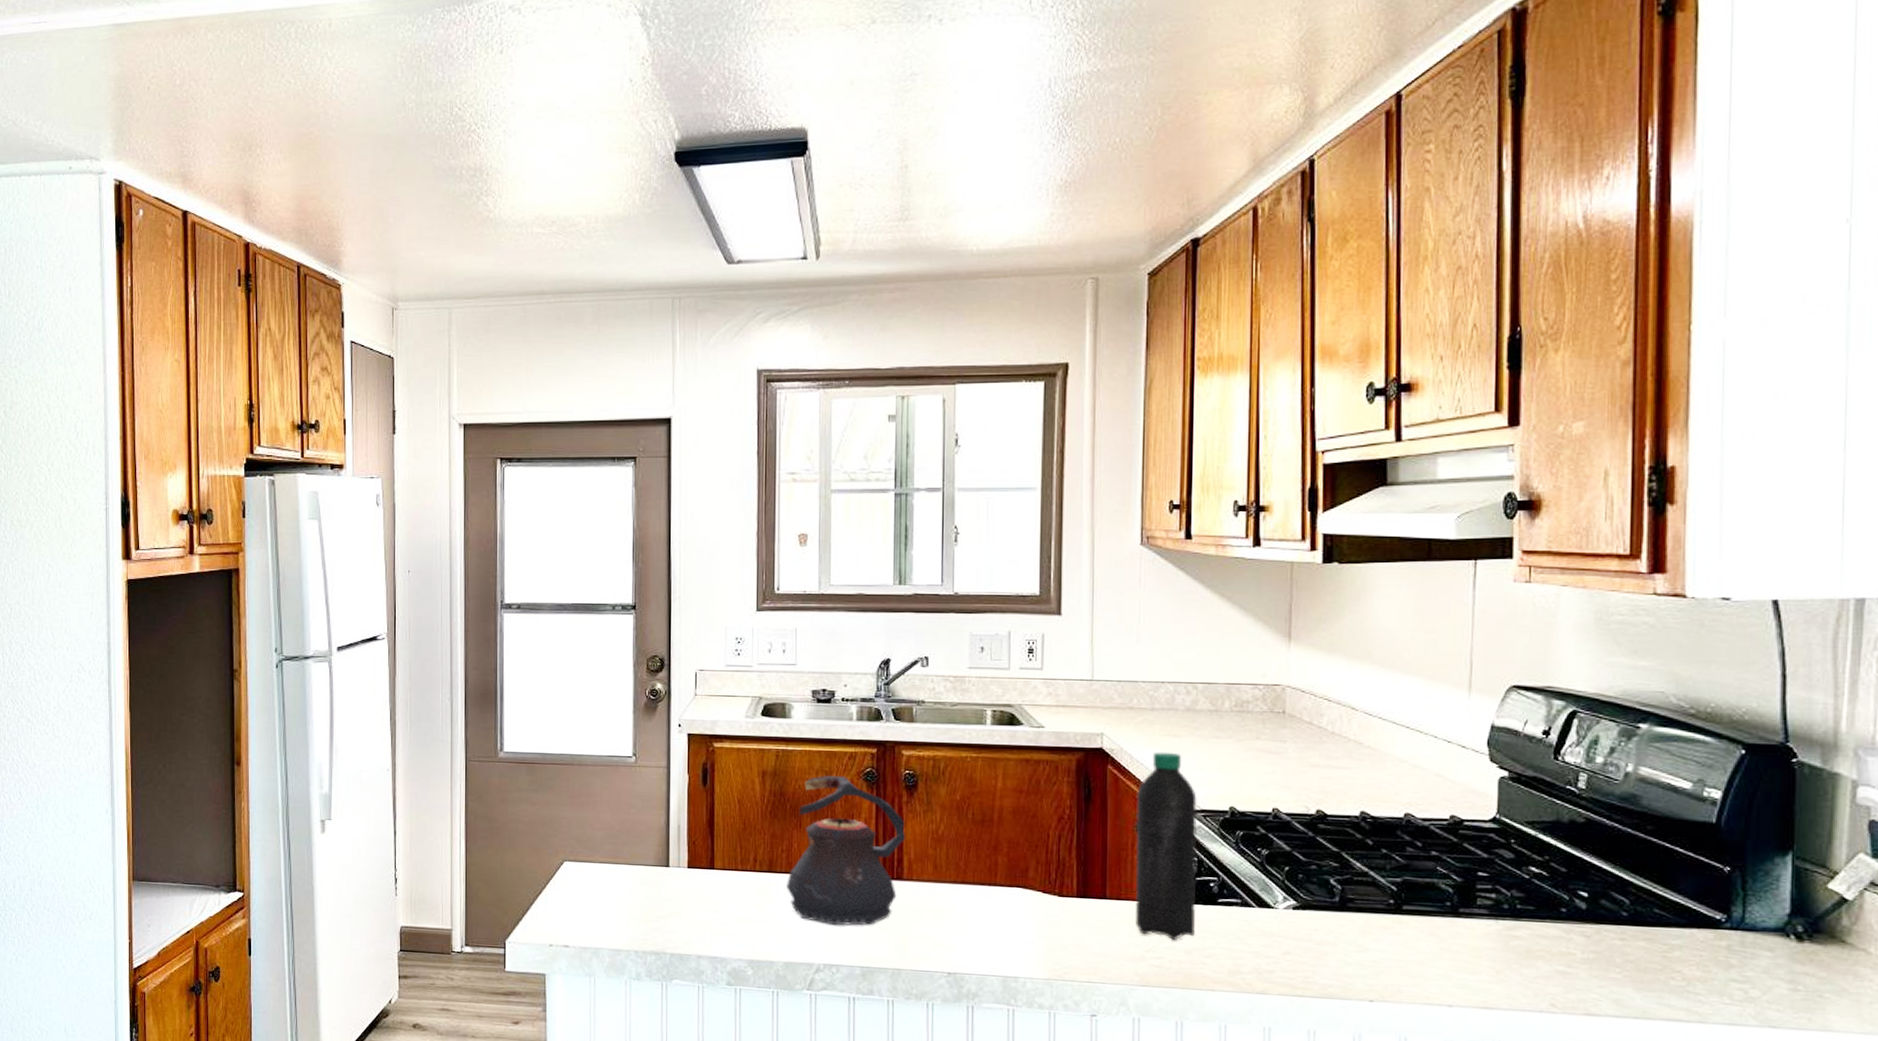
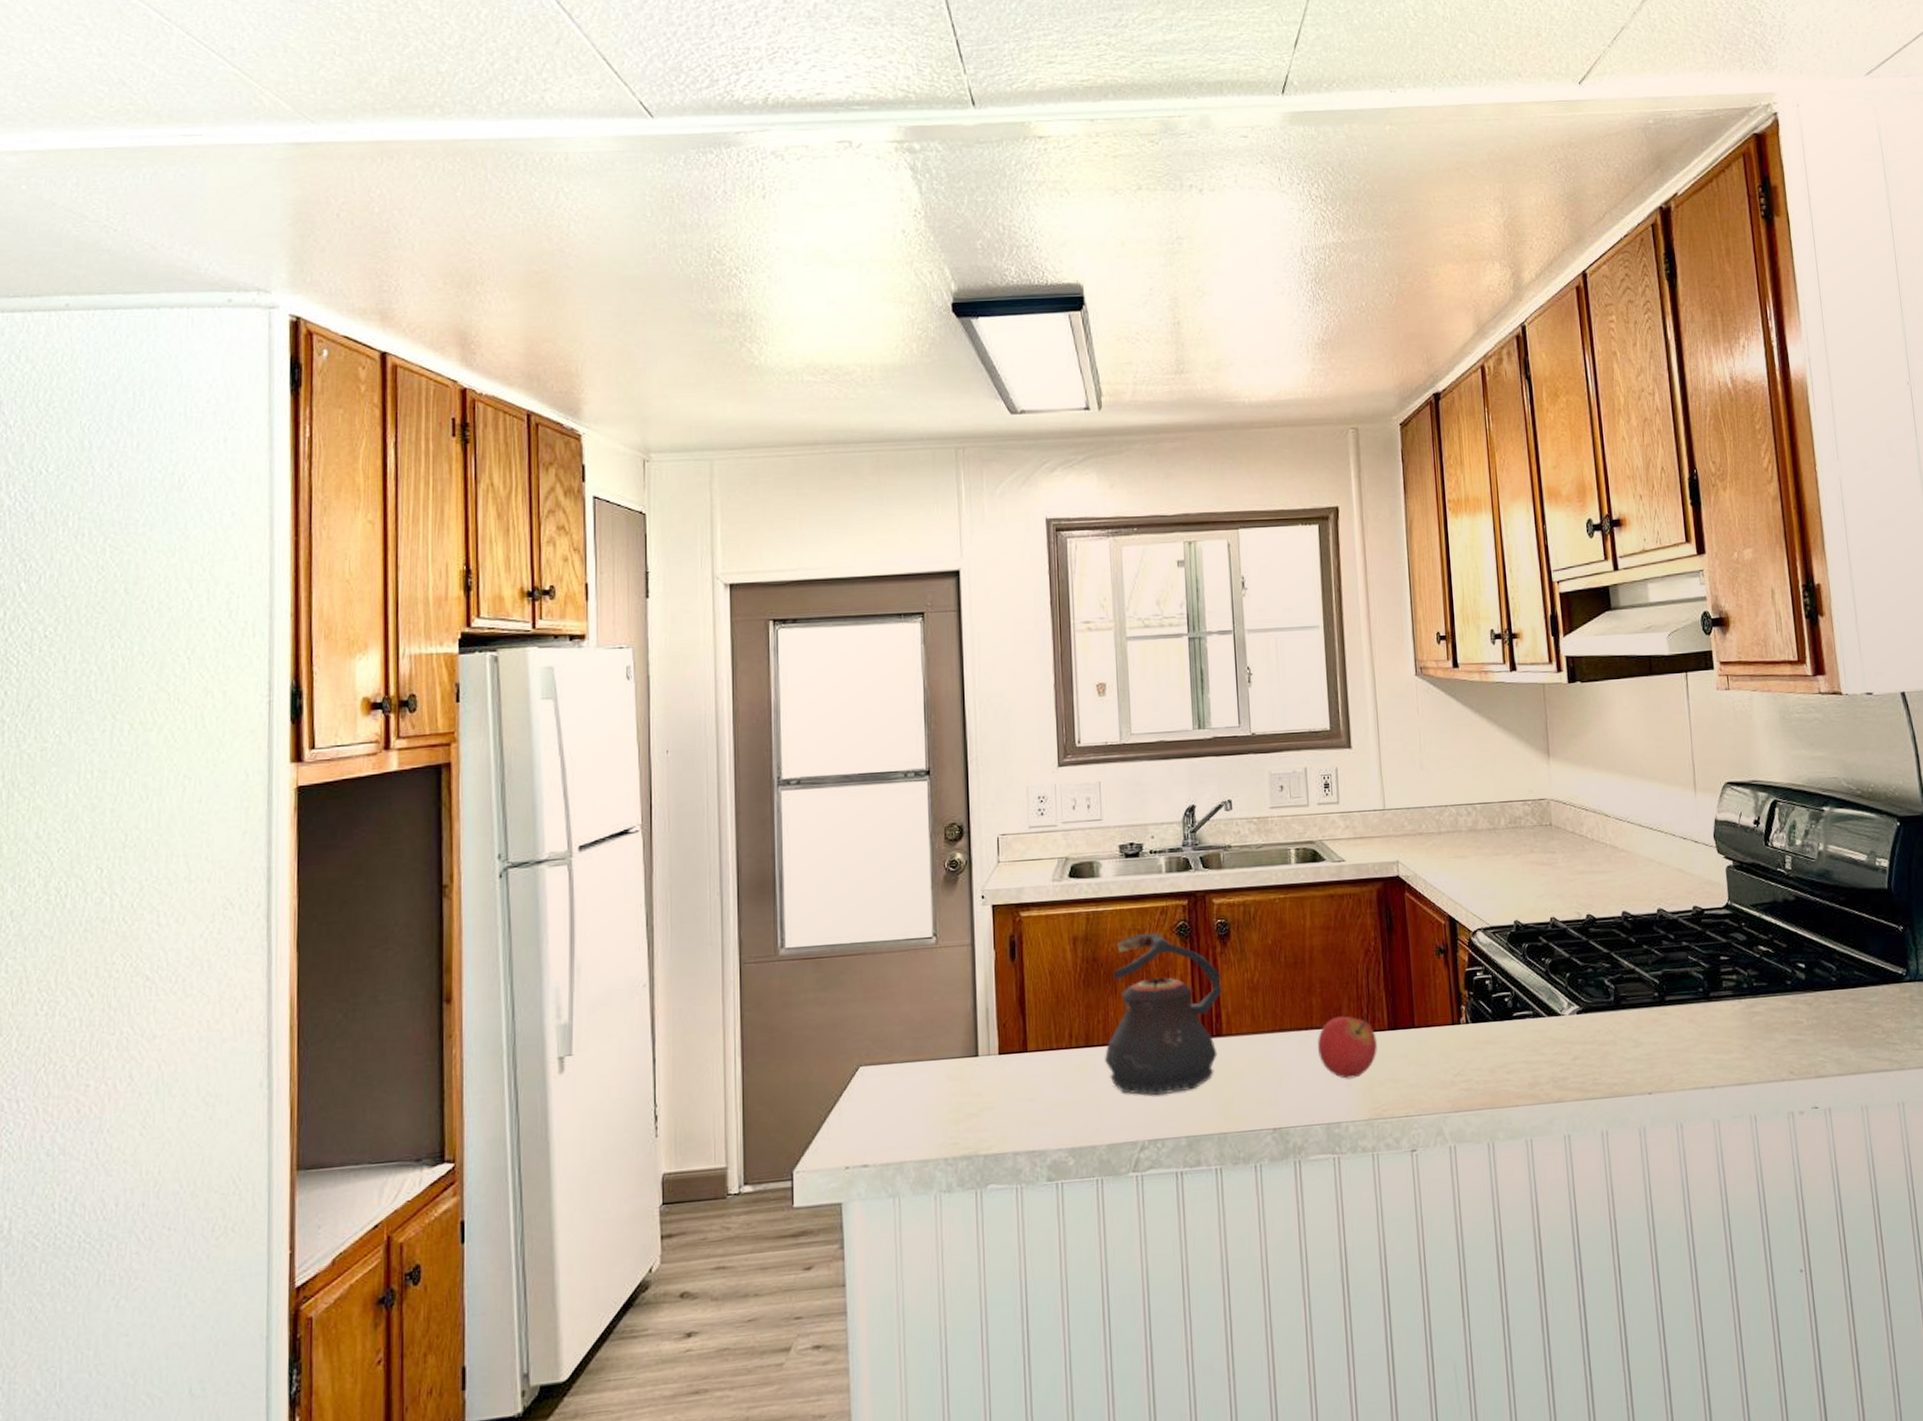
fruit: none [999,877,1063,938] -> present [1317,1015,1377,1079]
water bottle: present [1135,751,1198,940] -> none [1433,873,1496,1060]

